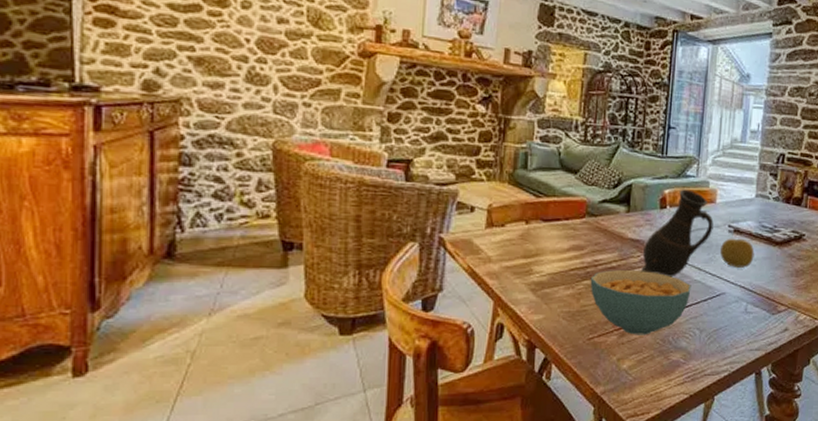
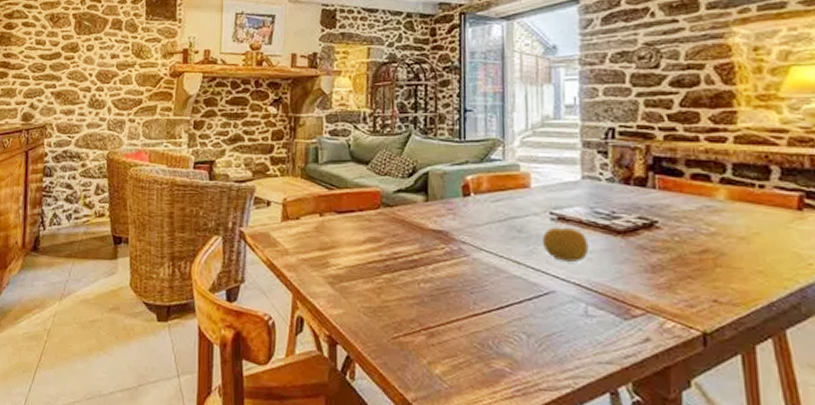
cereal bowl: present [590,269,692,335] -> none [390,262,510,337]
jug: present [641,189,714,277] -> none [447,174,531,272]

